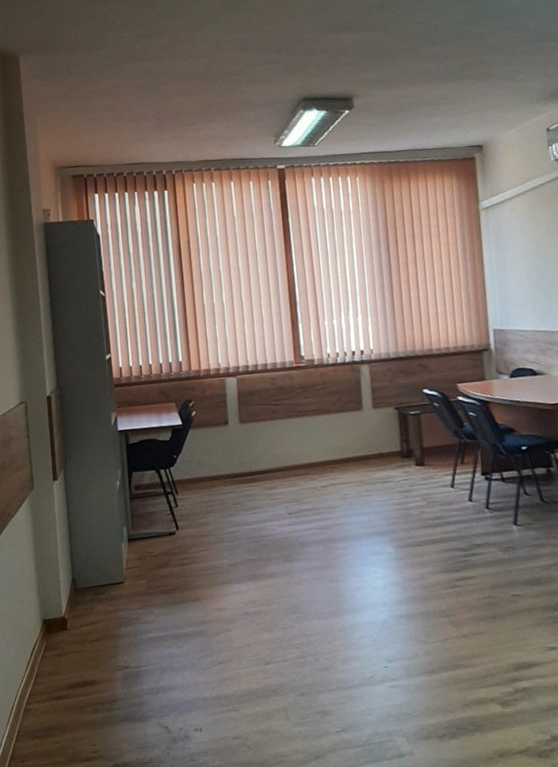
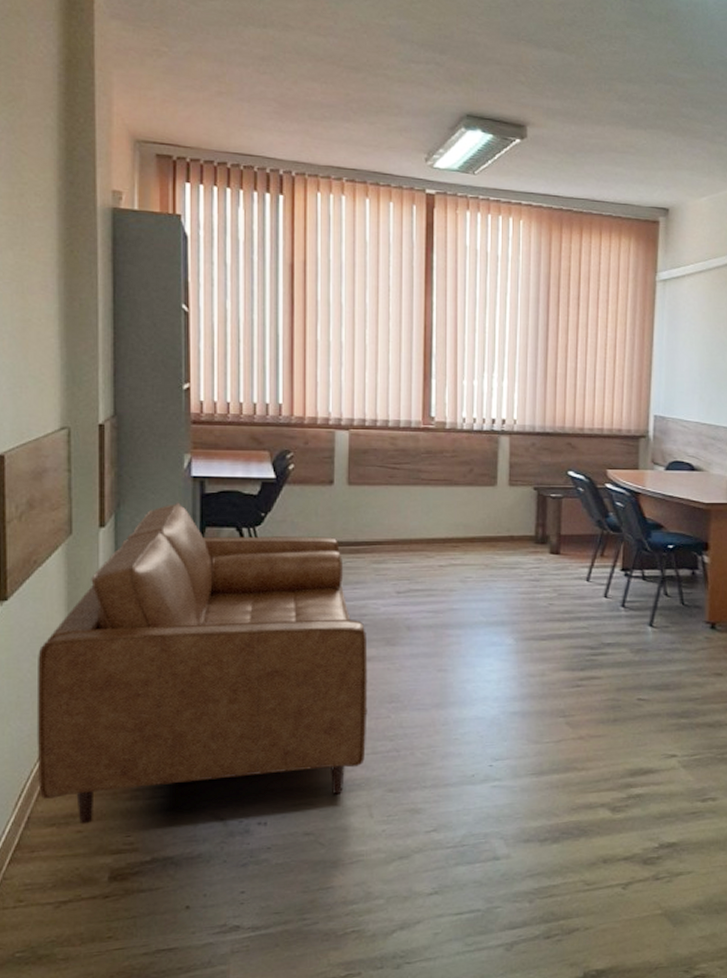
sofa: none [16,453,278,736] -> present [36,502,368,825]

